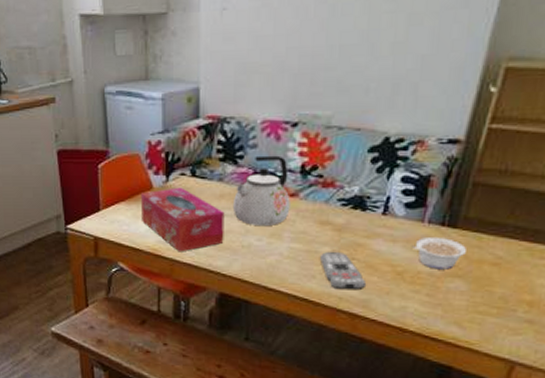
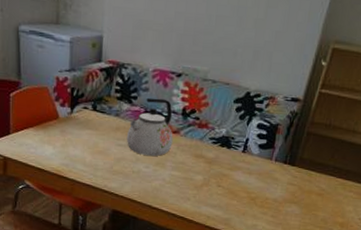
tissue box: present [140,187,225,252] -> none [47,118,120,174]
remote control: present [320,251,367,290] -> none [194,179,229,211]
legume: present [411,236,466,270] -> none [262,171,301,197]

